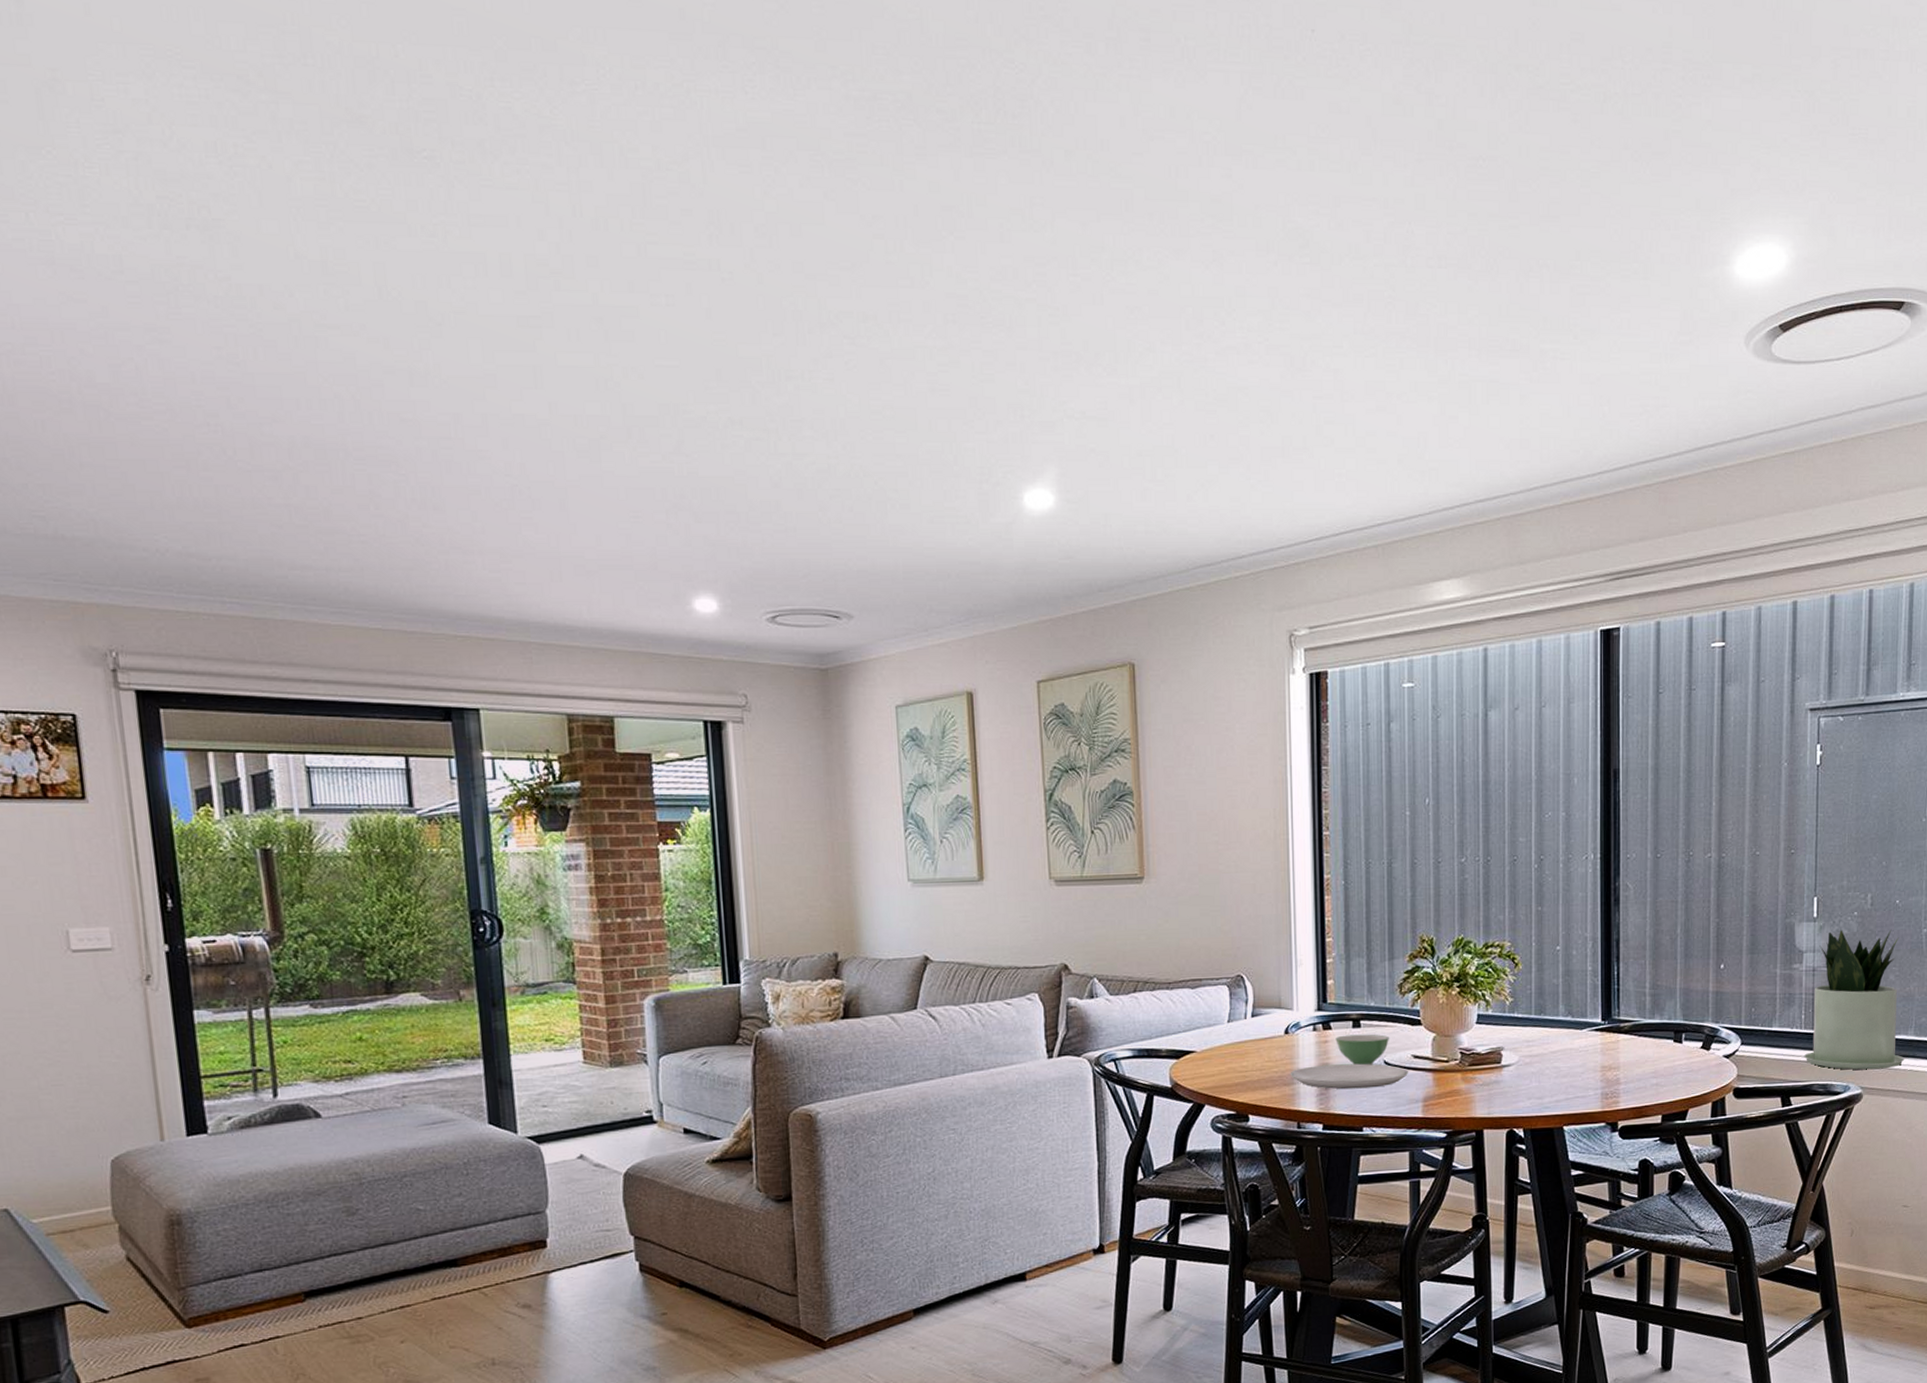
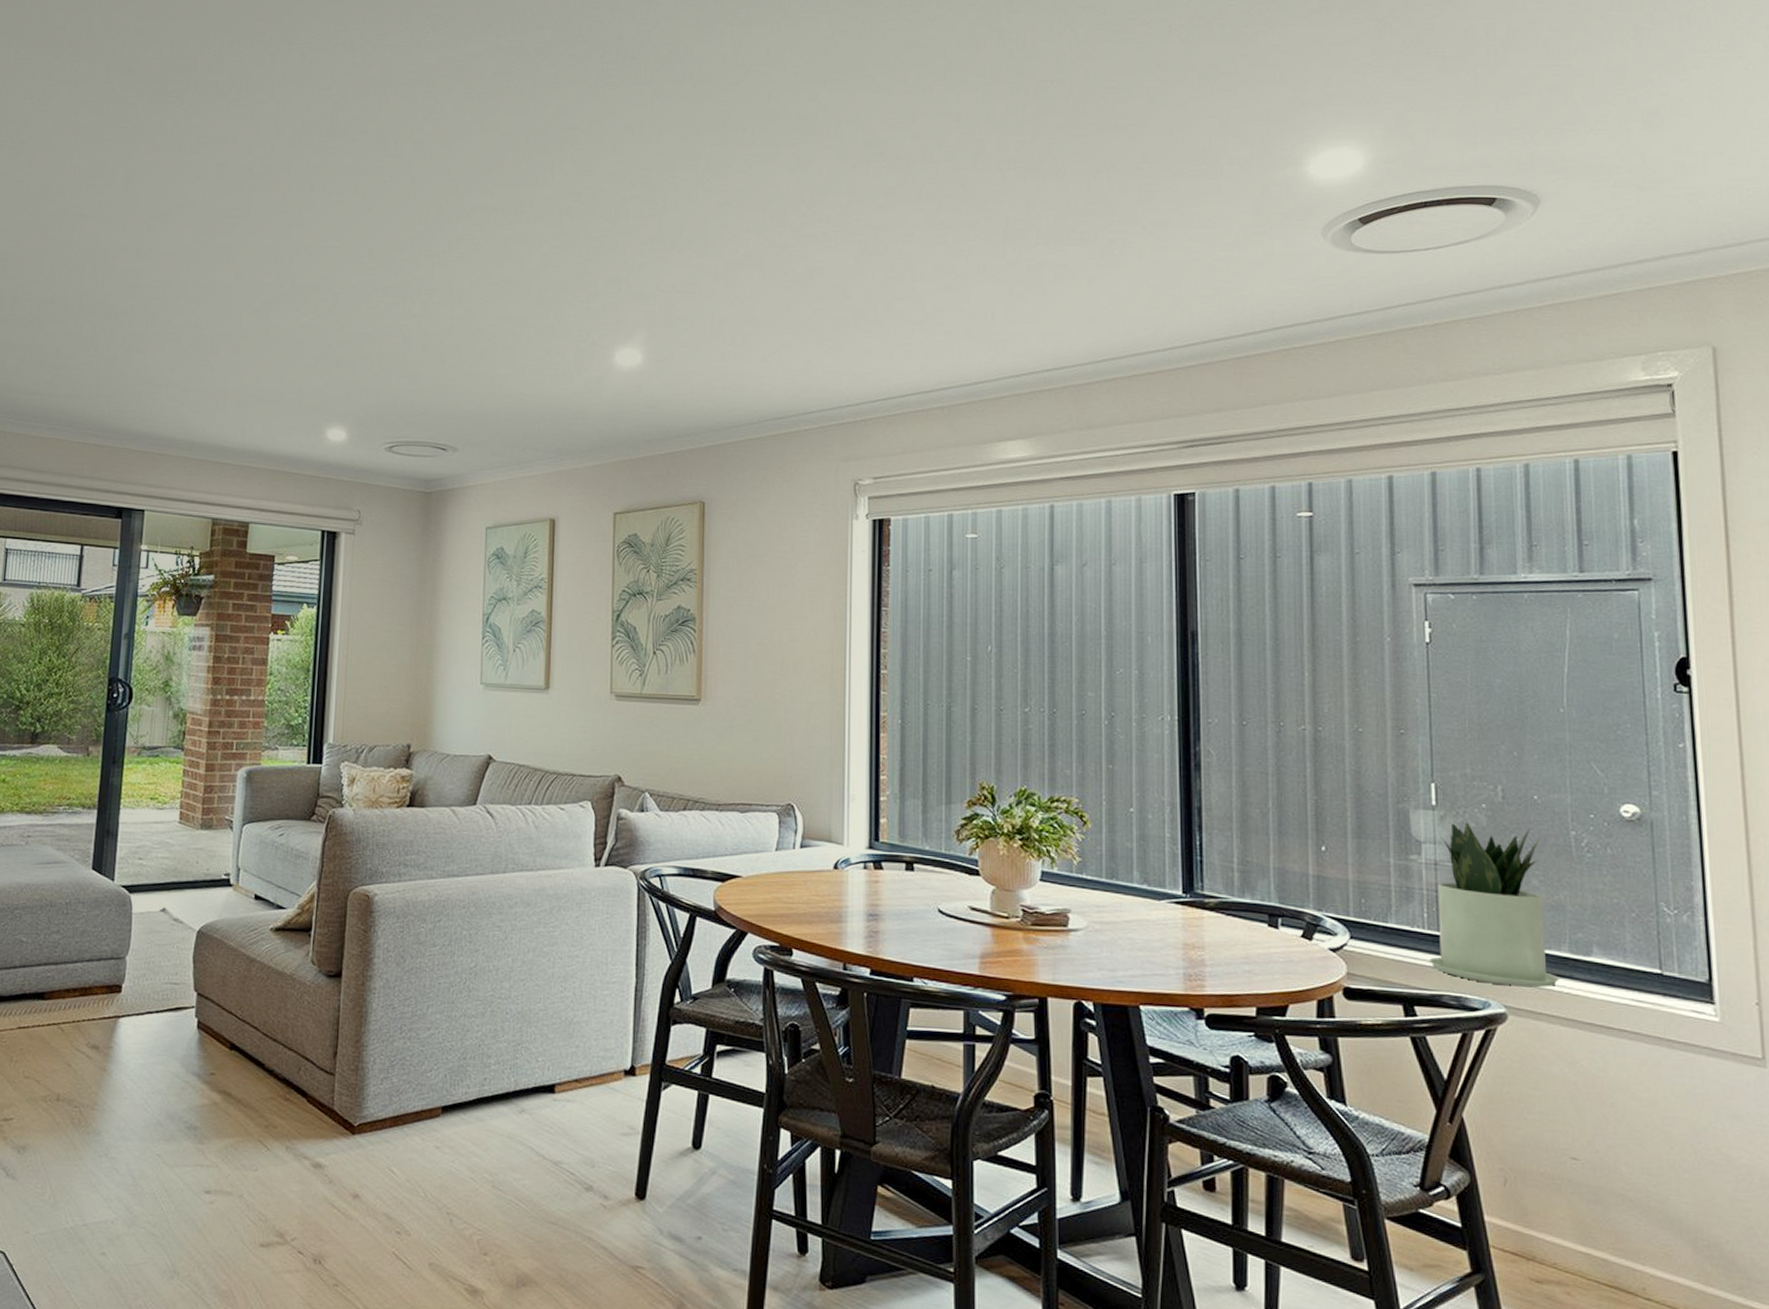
plate: present [1290,1063,1408,1090] -> none [837,905,964,937]
bowl: present [1335,1034,1390,1066] -> none [887,877,946,912]

